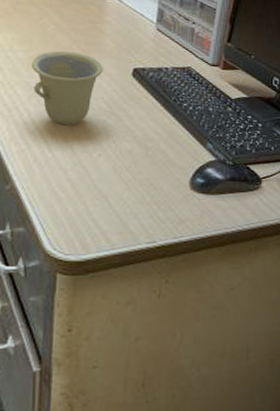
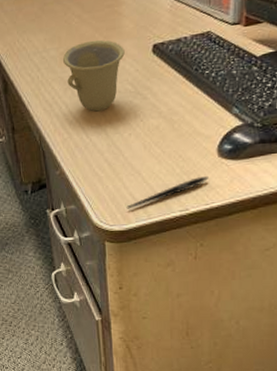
pen: none [86,208,179,237] -> present [126,177,209,209]

